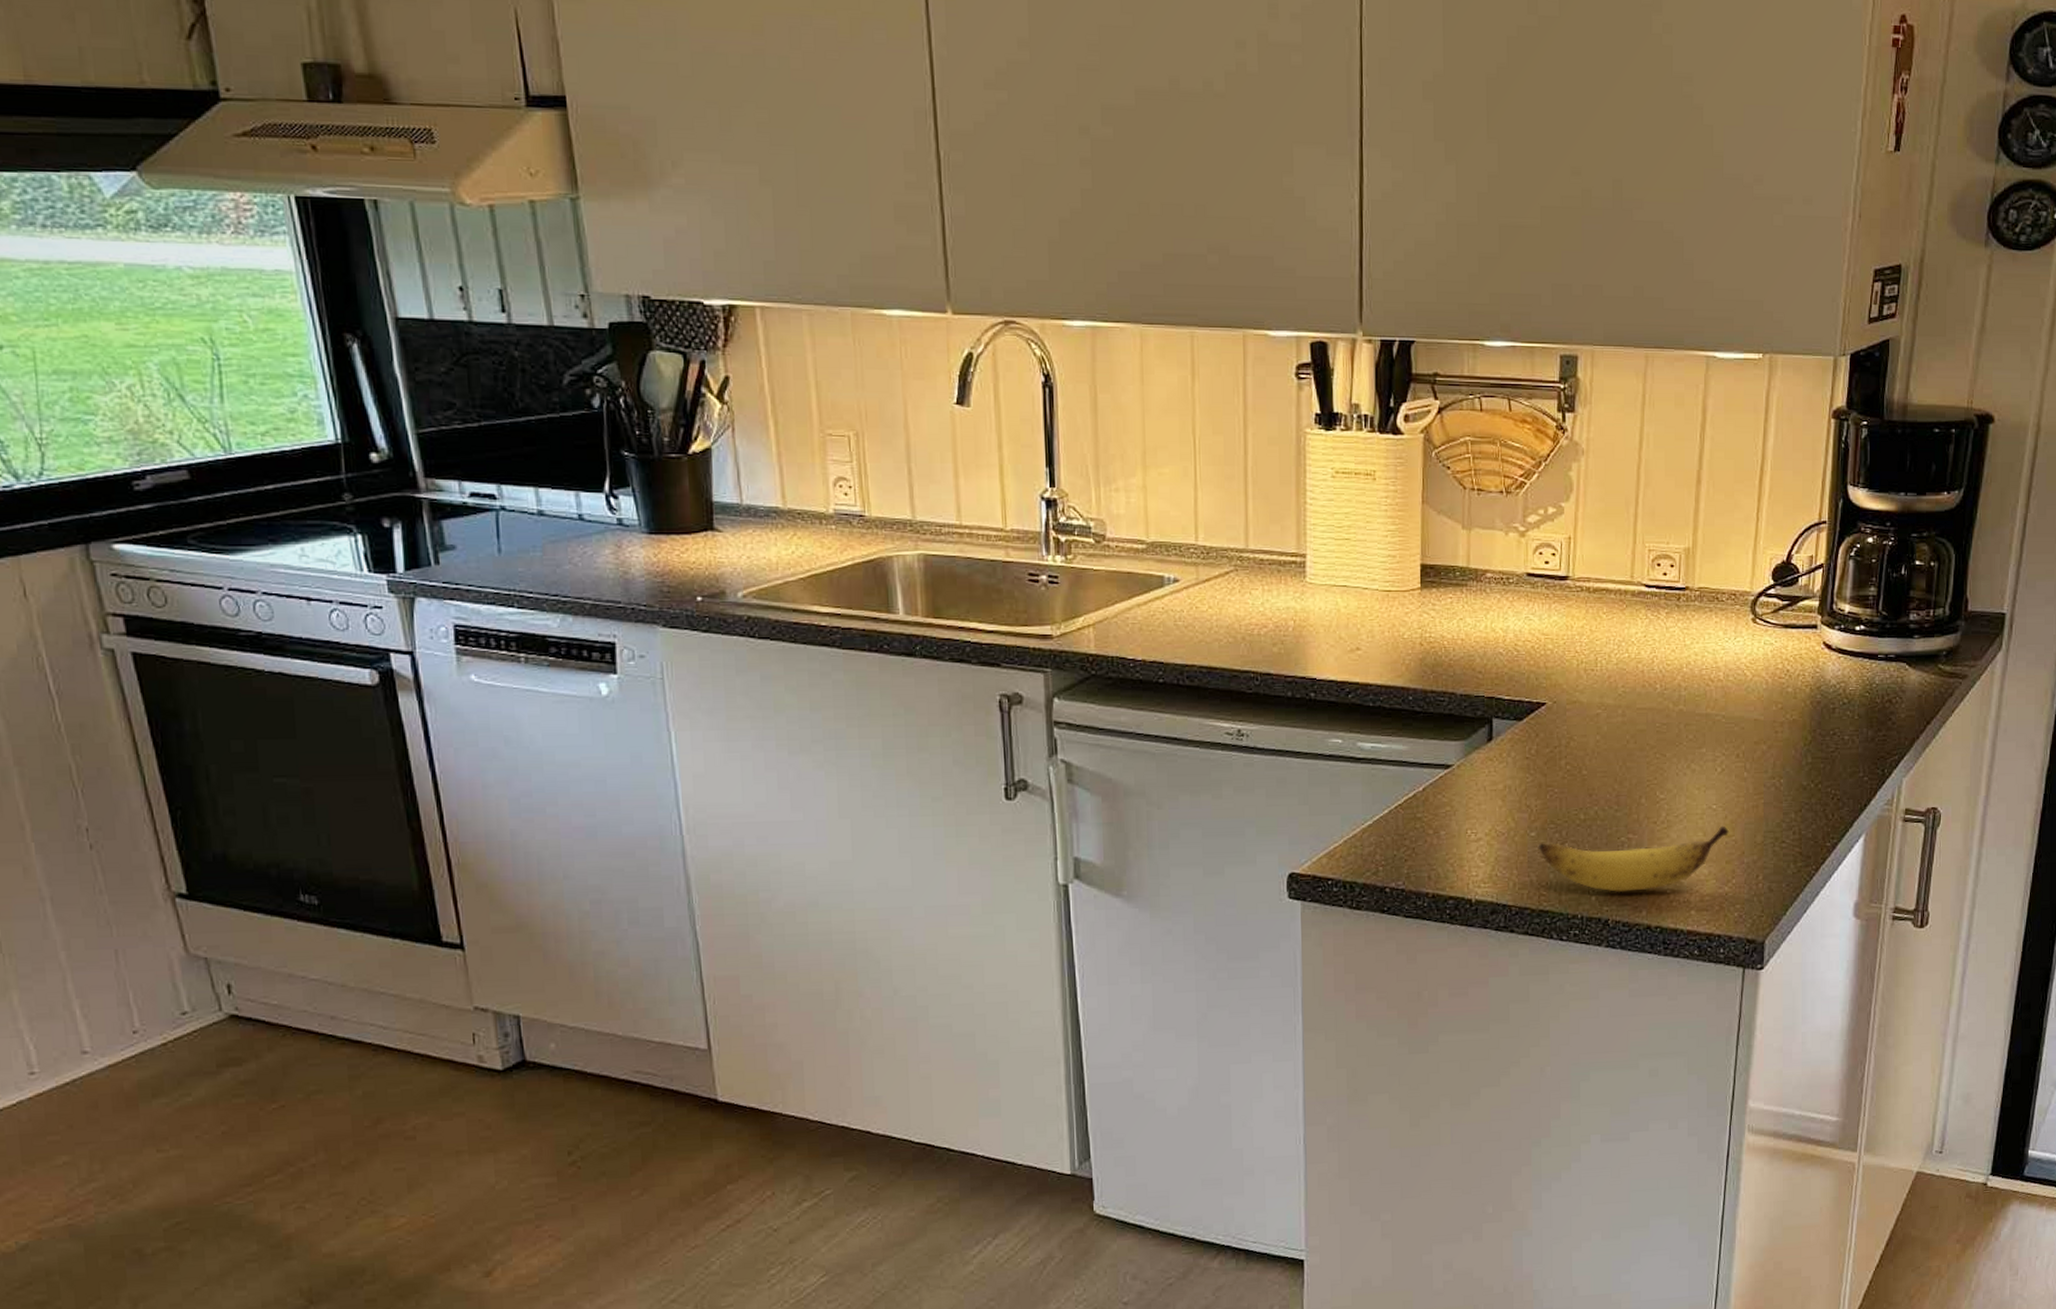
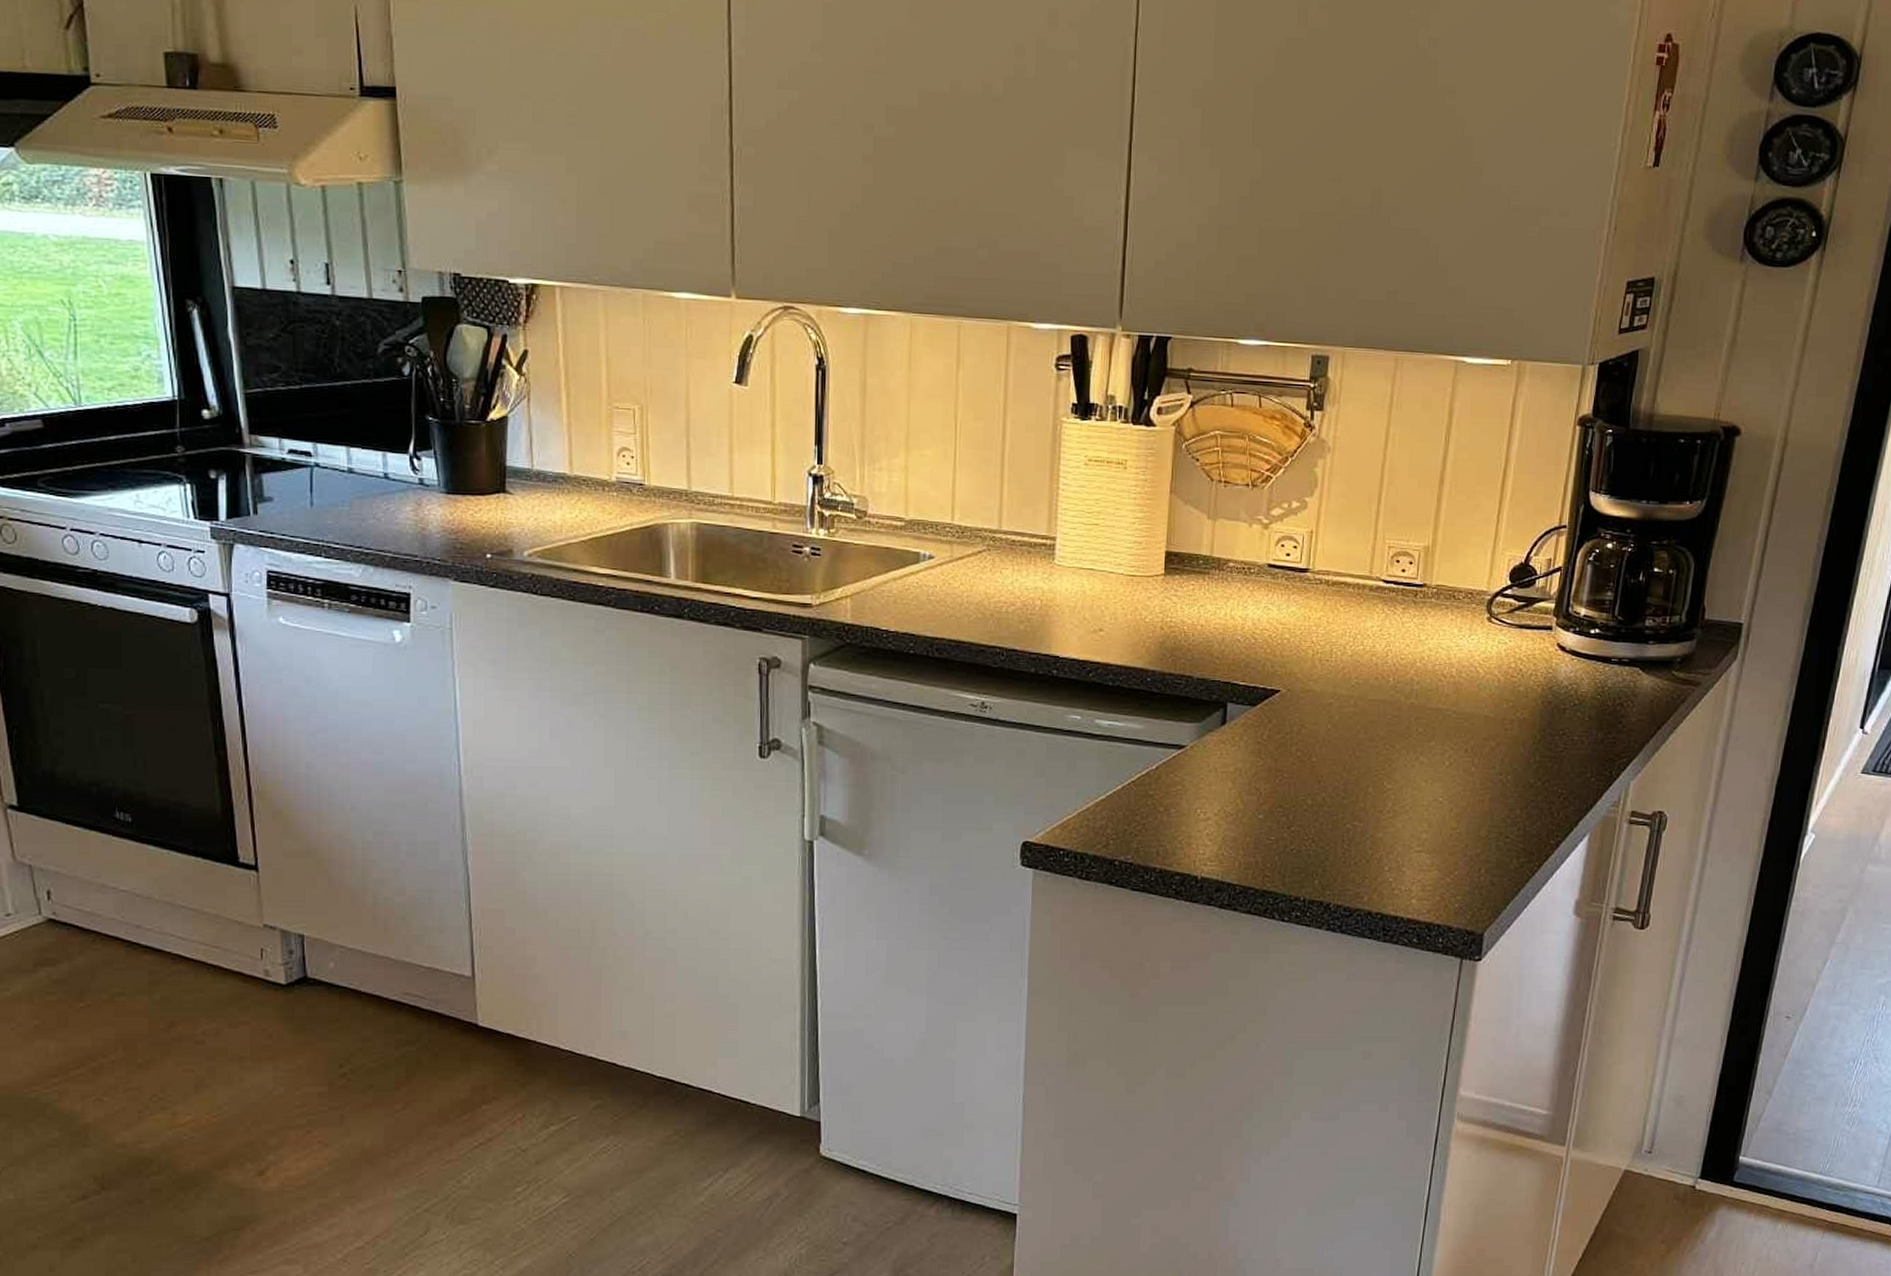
banana: present [1538,825,1730,892] -> none [1264,818,1455,877]

